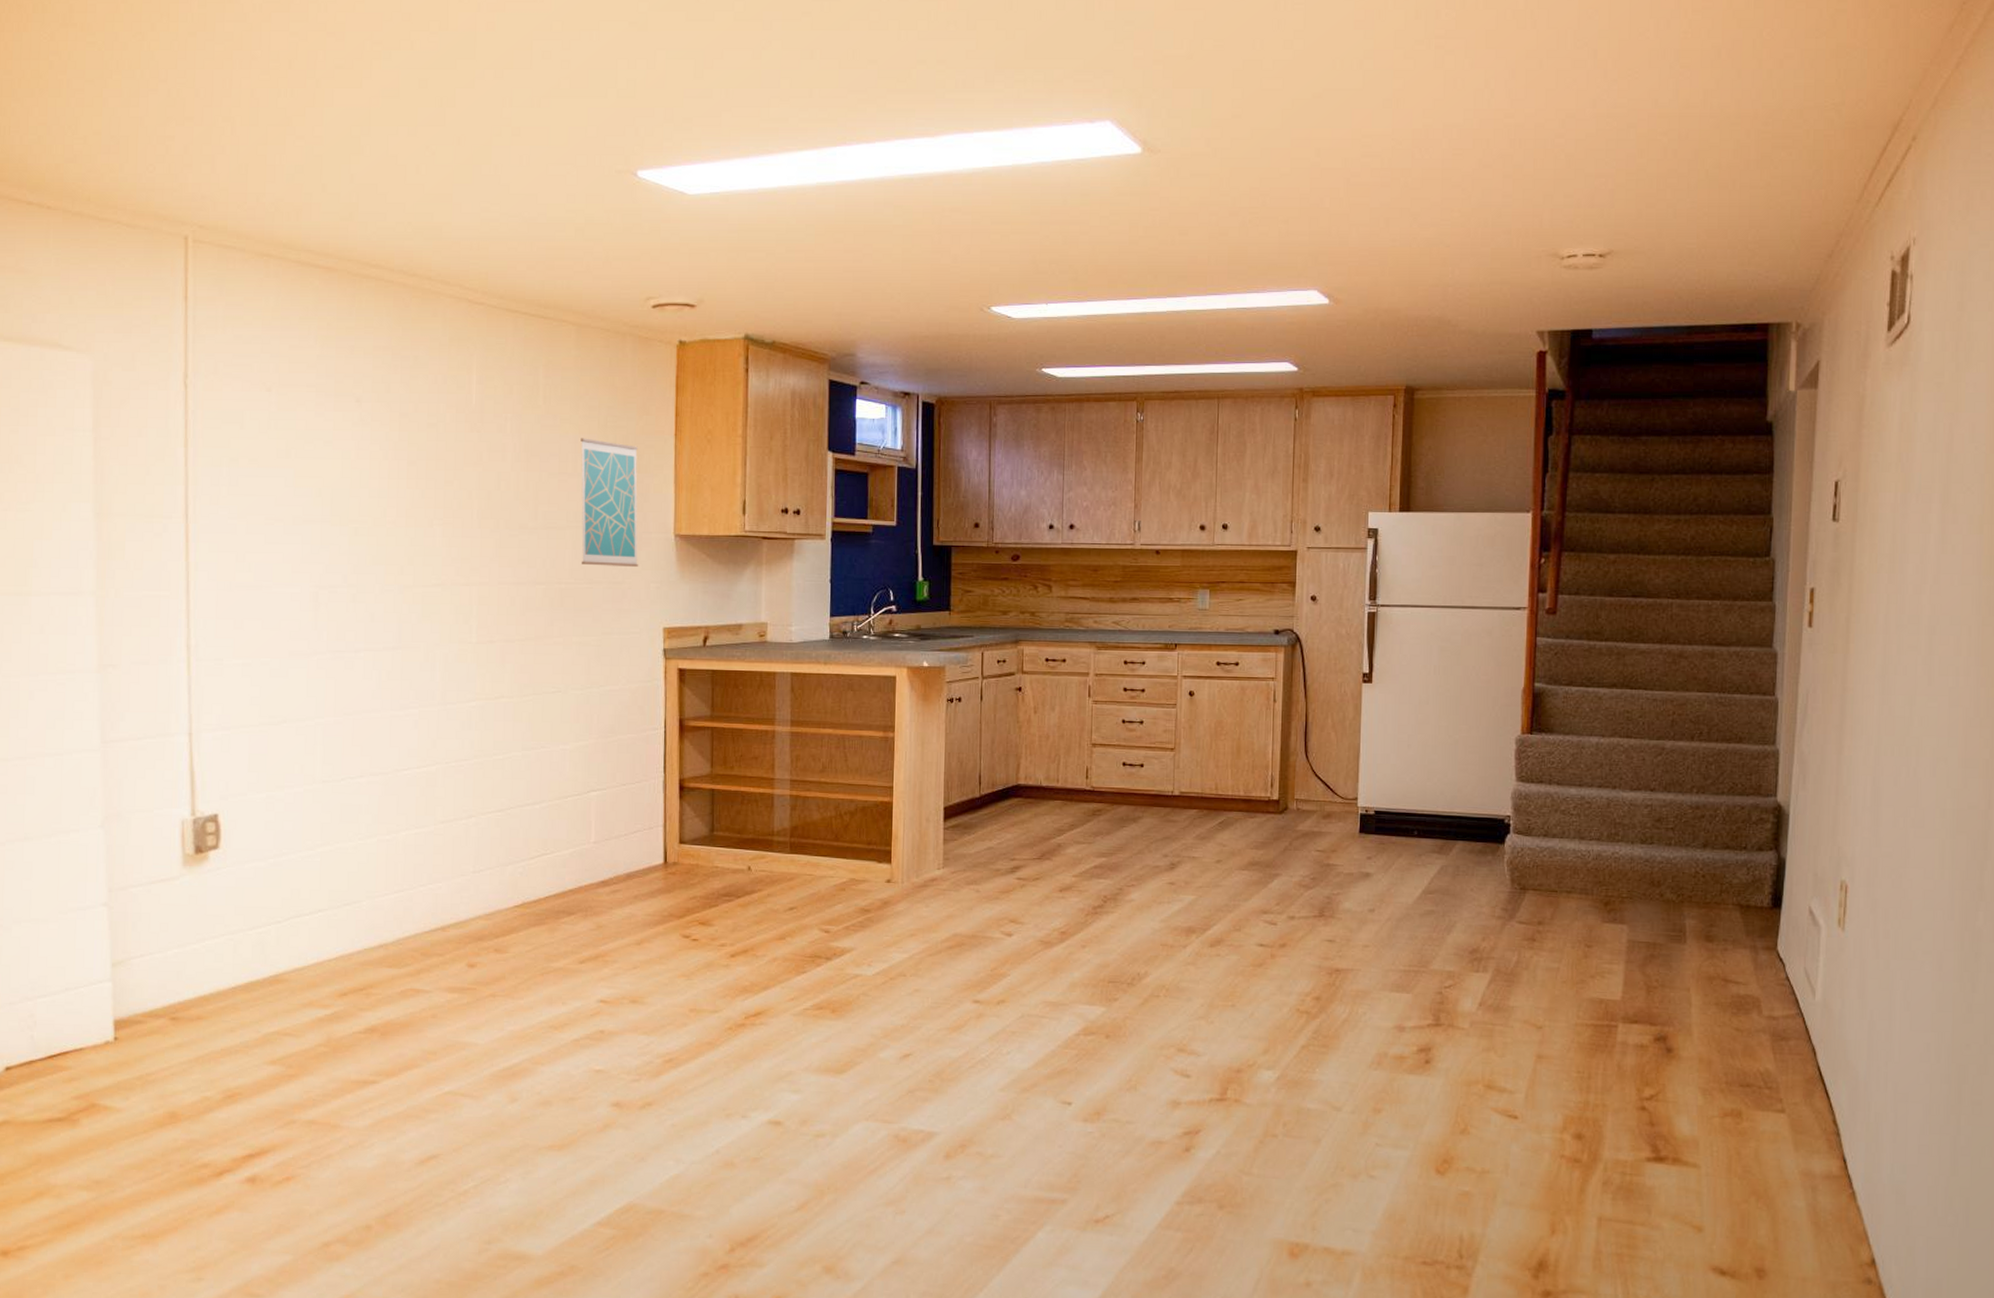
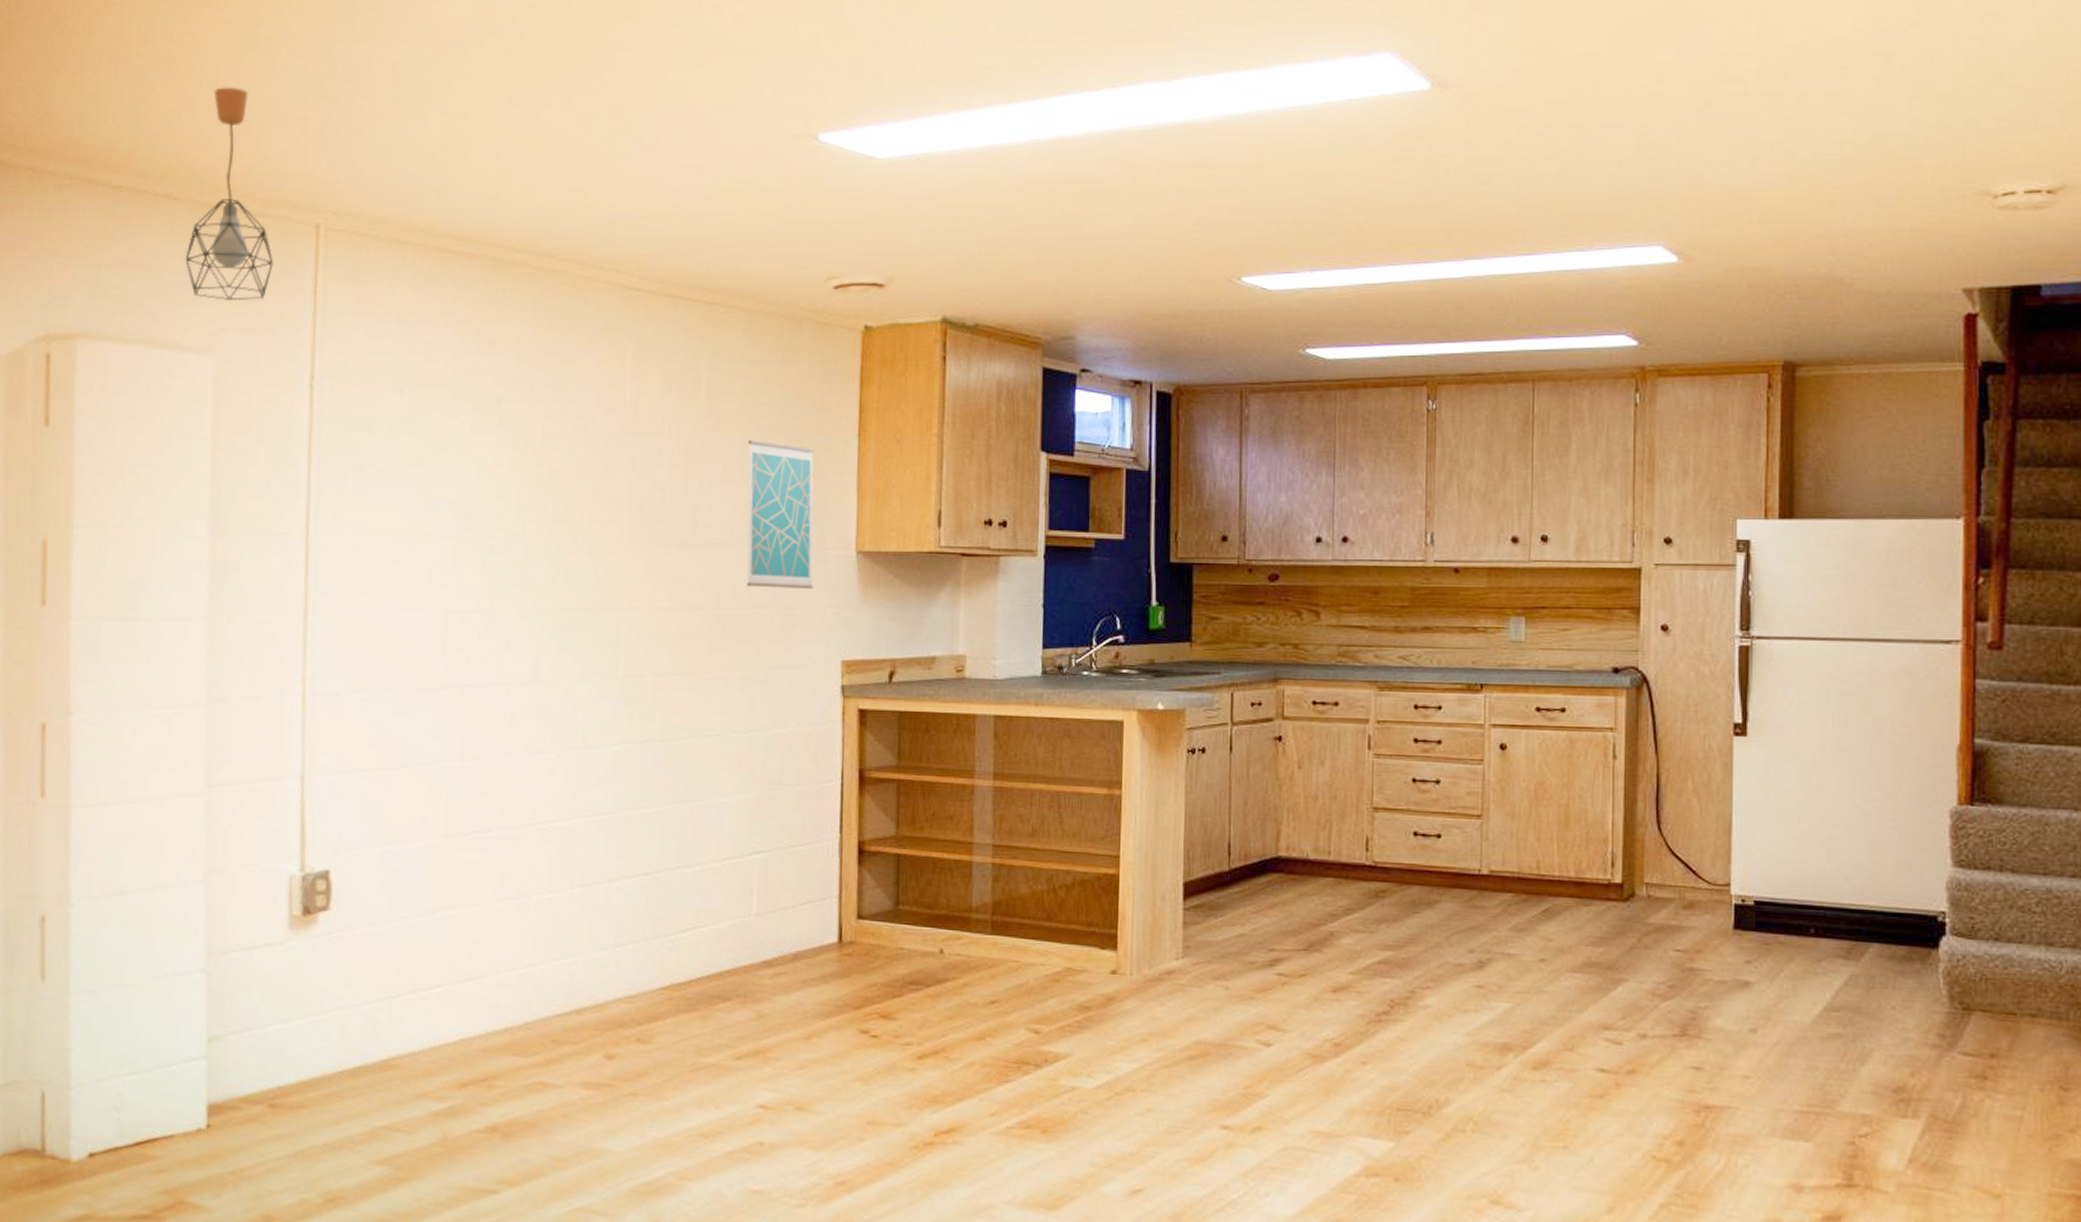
pendant light: none [61,105,145,305] -> present [185,87,274,301]

